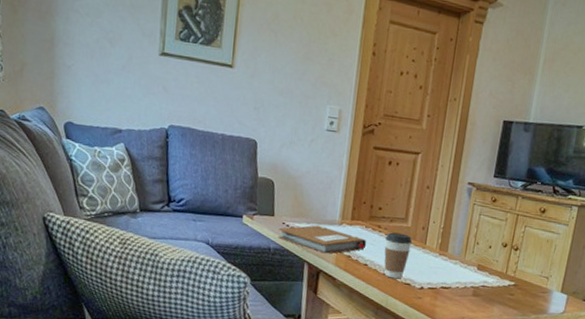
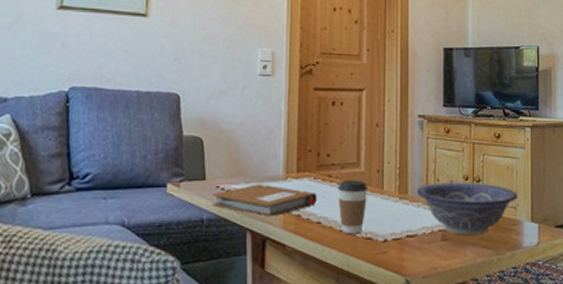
decorative bowl: none [455,245,553,296] -> present [416,182,518,235]

